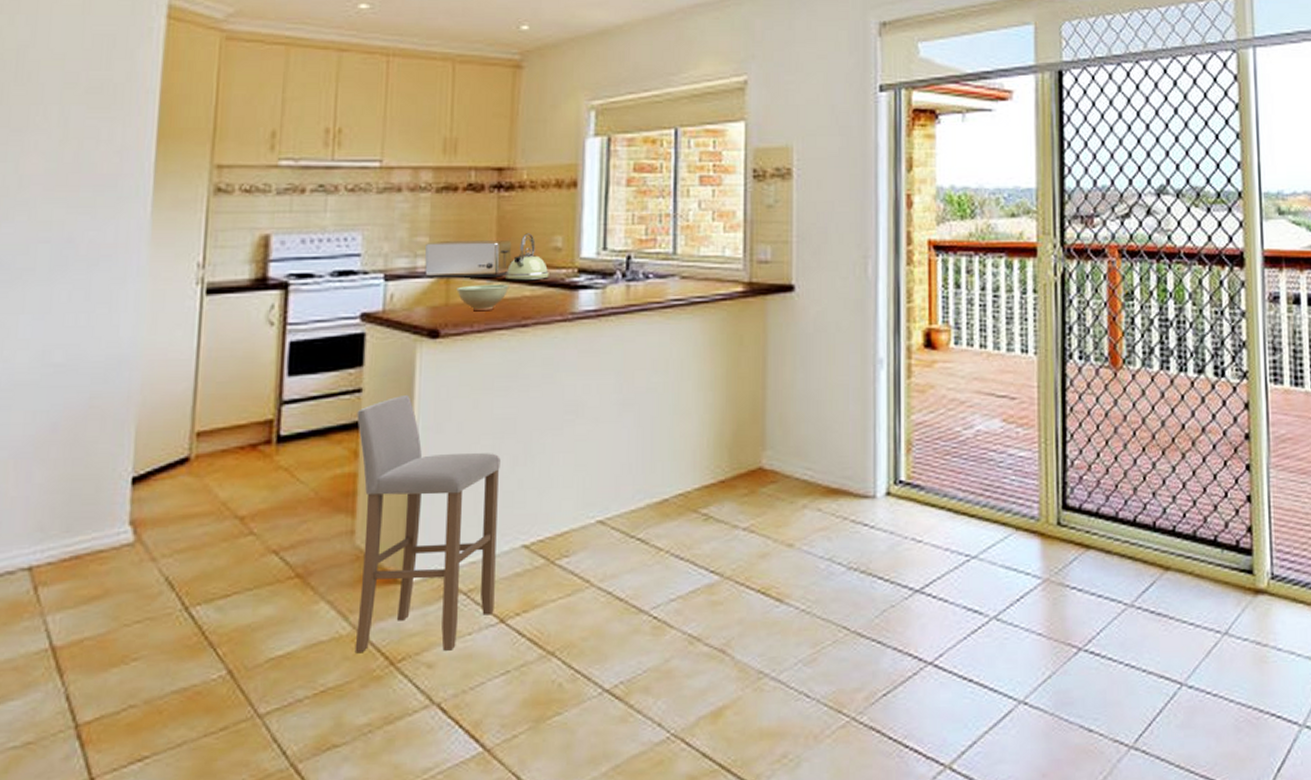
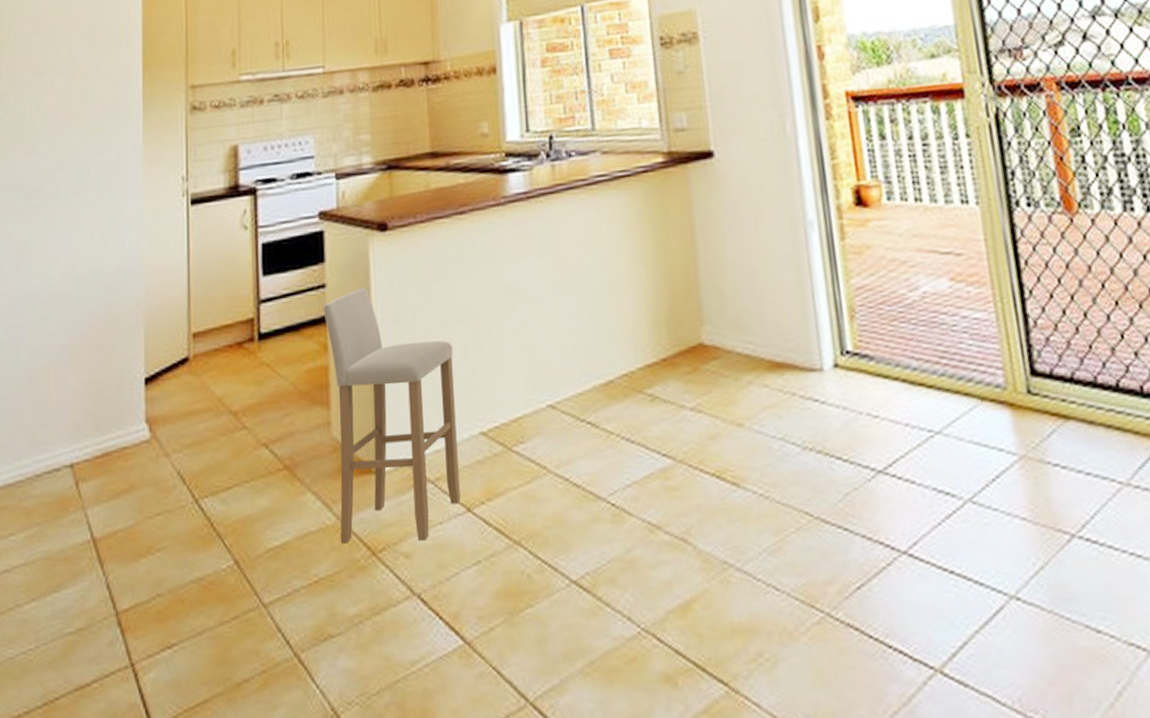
toaster: present [425,240,512,279] -> none [368,131,445,174]
bowl: present [456,284,509,312] -> none [398,173,445,203]
kettle: present [505,233,550,281] -> none [440,122,481,171]

